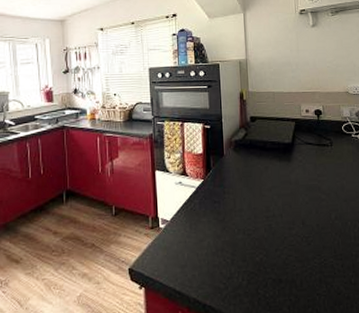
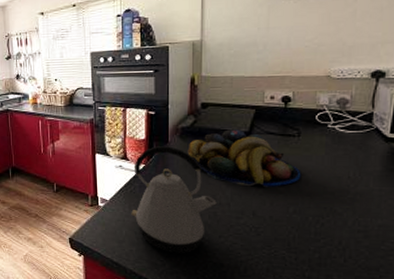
kettle: none [192,159,271,274] -> present [131,146,217,254]
fruit bowl: none [241,141,338,196] -> present [187,129,301,187]

